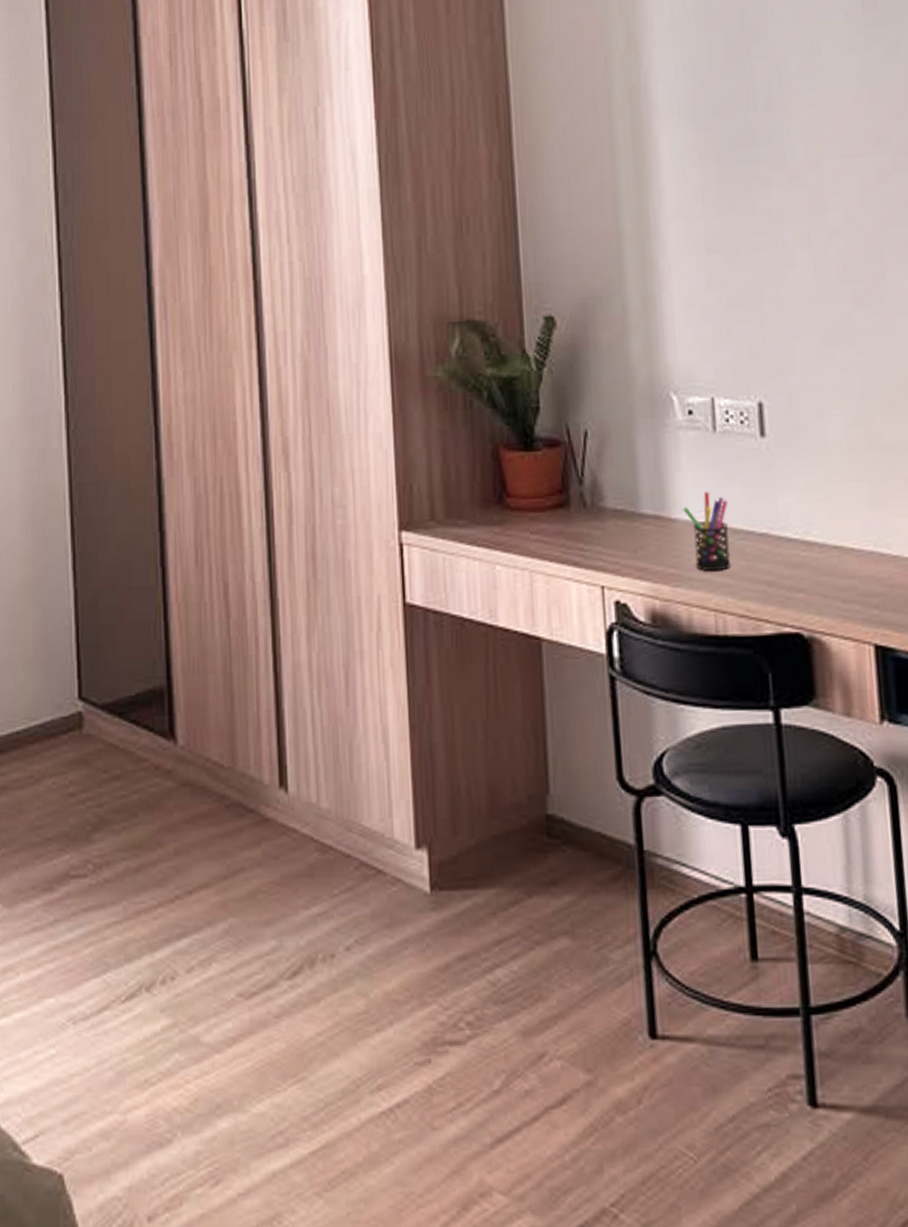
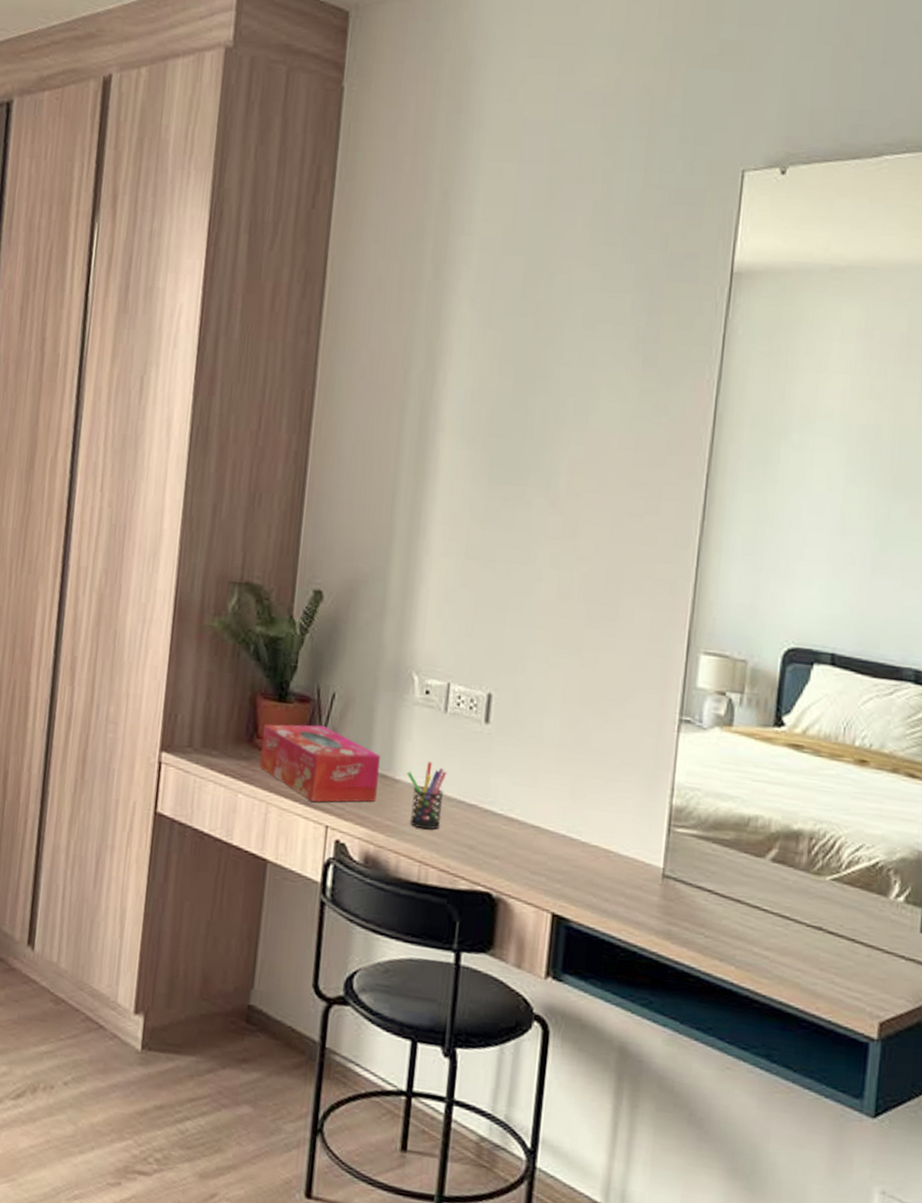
tissue box: none [512,469,653,561] -> present [260,724,380,803]

